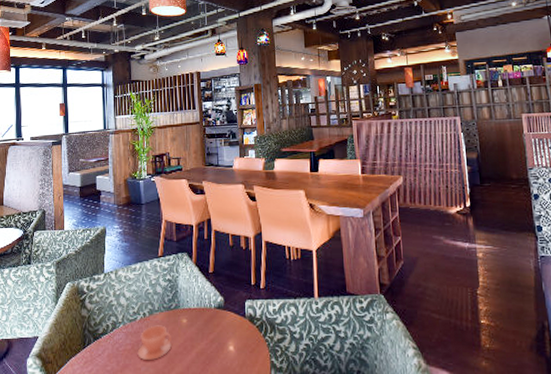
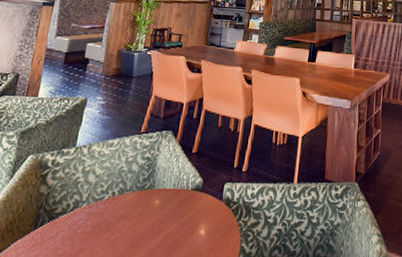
teacup: present [137,325,172,360] -> none [97,206,140,243]

